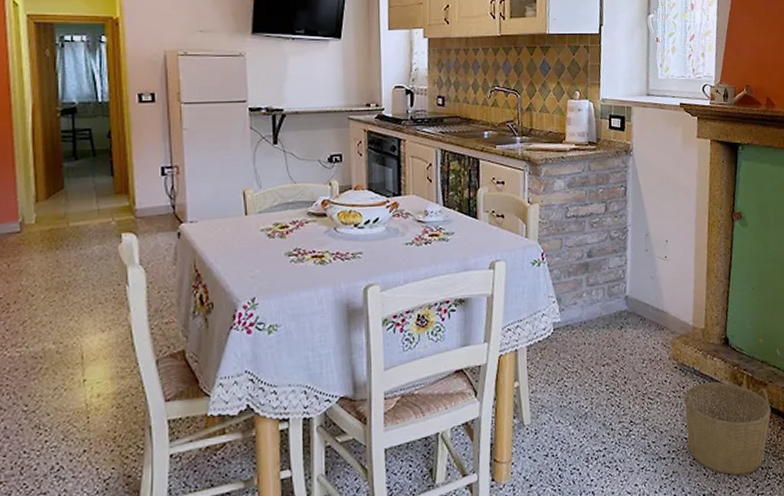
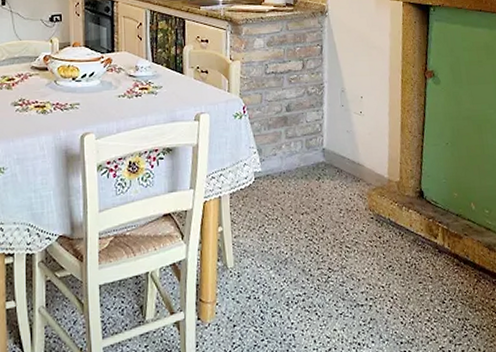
basket: present [683,382,772,476] -> none [380,233,467,325]

